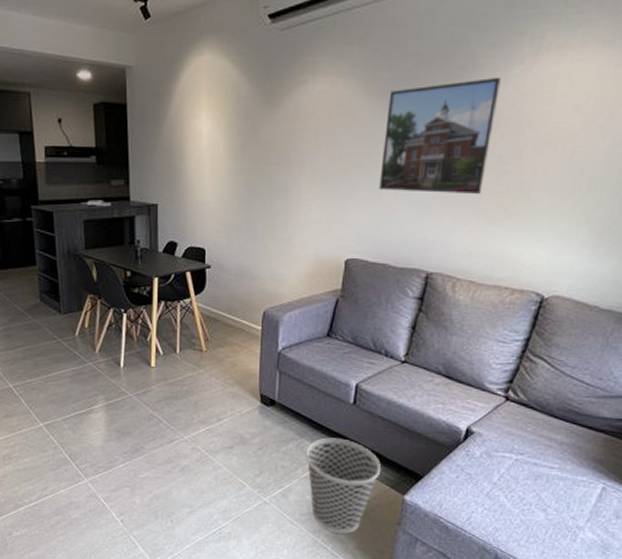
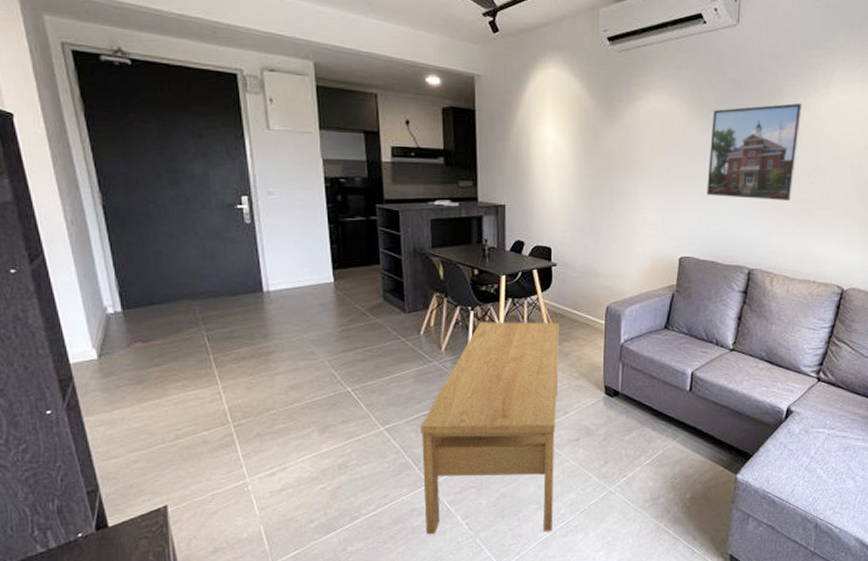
coffee table: none [77,324,213,535] -> present [421,321,559,534]
wastebasket: present [305,437,382,535] -> none [647,424,716,517]

